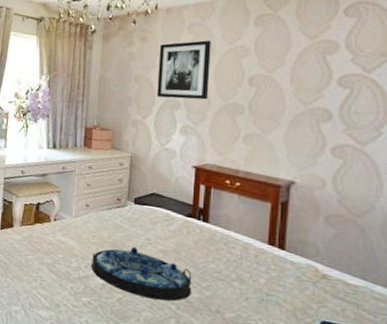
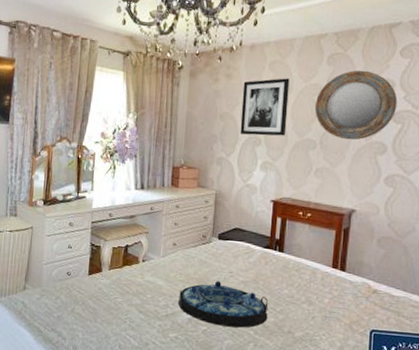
home mirror: none [241,31,343,106] -> present [314,70,398,140]

